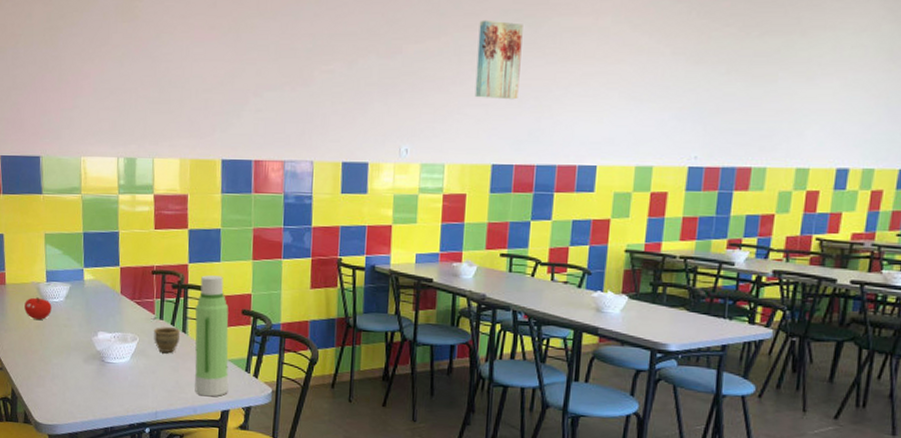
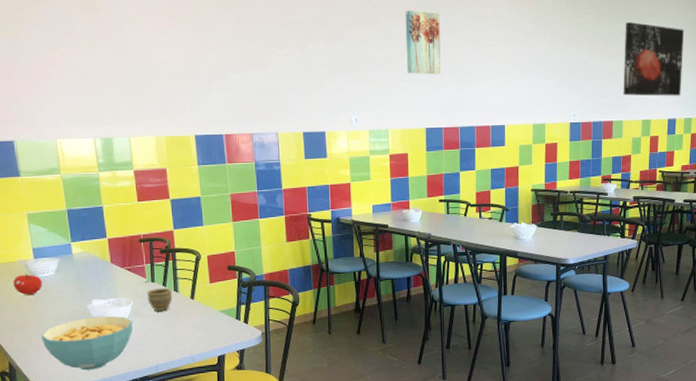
cereal bowl: none [45,350,137,408] -> present [41,315,133,371]
water bottle: present [195,275,229,397] -> none [185,238,222,346]
wall art: none [770,37,874,138] -> present [623,22,684,96]

